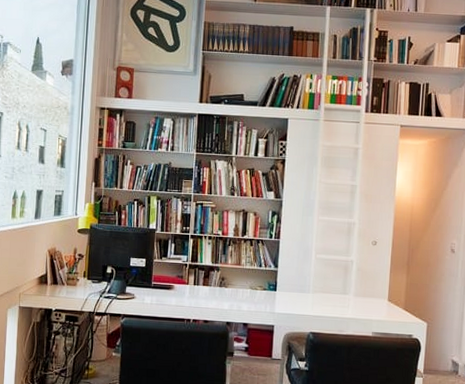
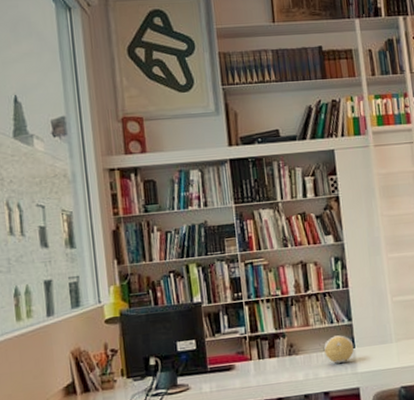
decorative ball: none [250,278,276,302] -> present [324,335,354,364]

